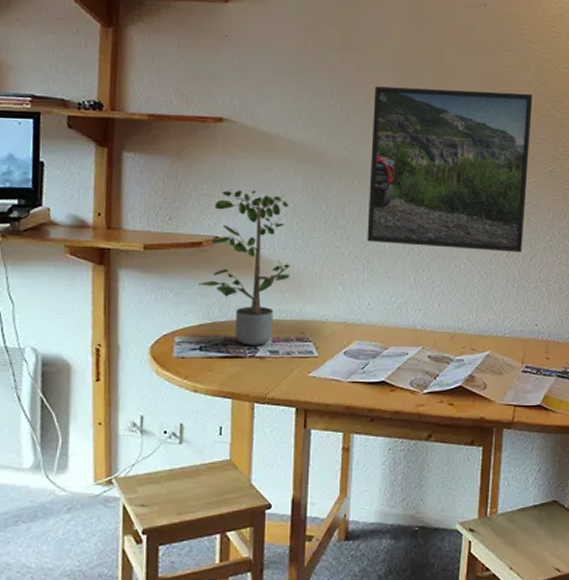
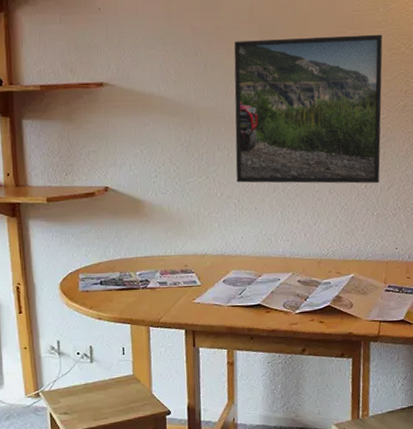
potted plant: present [198,190,291,345] -> none [94,144,172,279]

